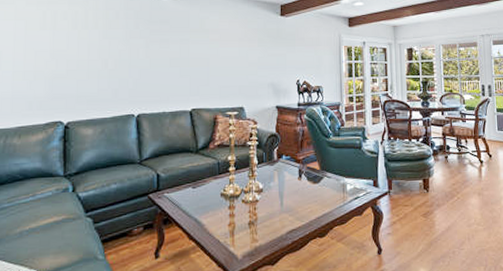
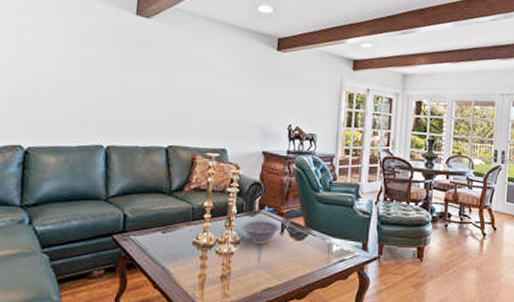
decorative bowl: none [263,167,298,190] -> present [241,220,280,244]

